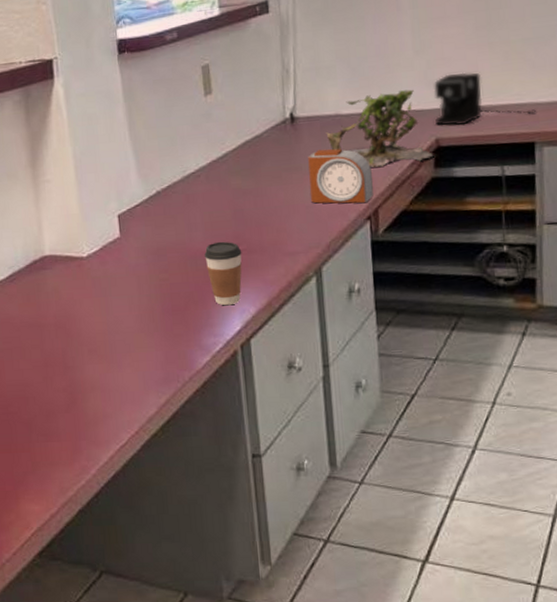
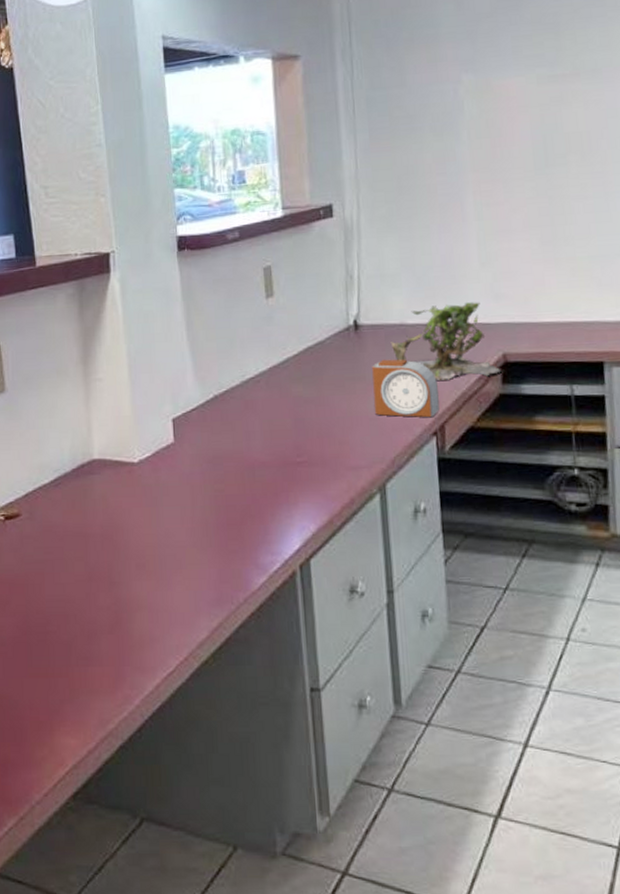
coffee cup: present [204,241,242,306] -> none [263,452,303,522]
coffee maker: present [434,72,536,126] -> none [500,287,604,342]

